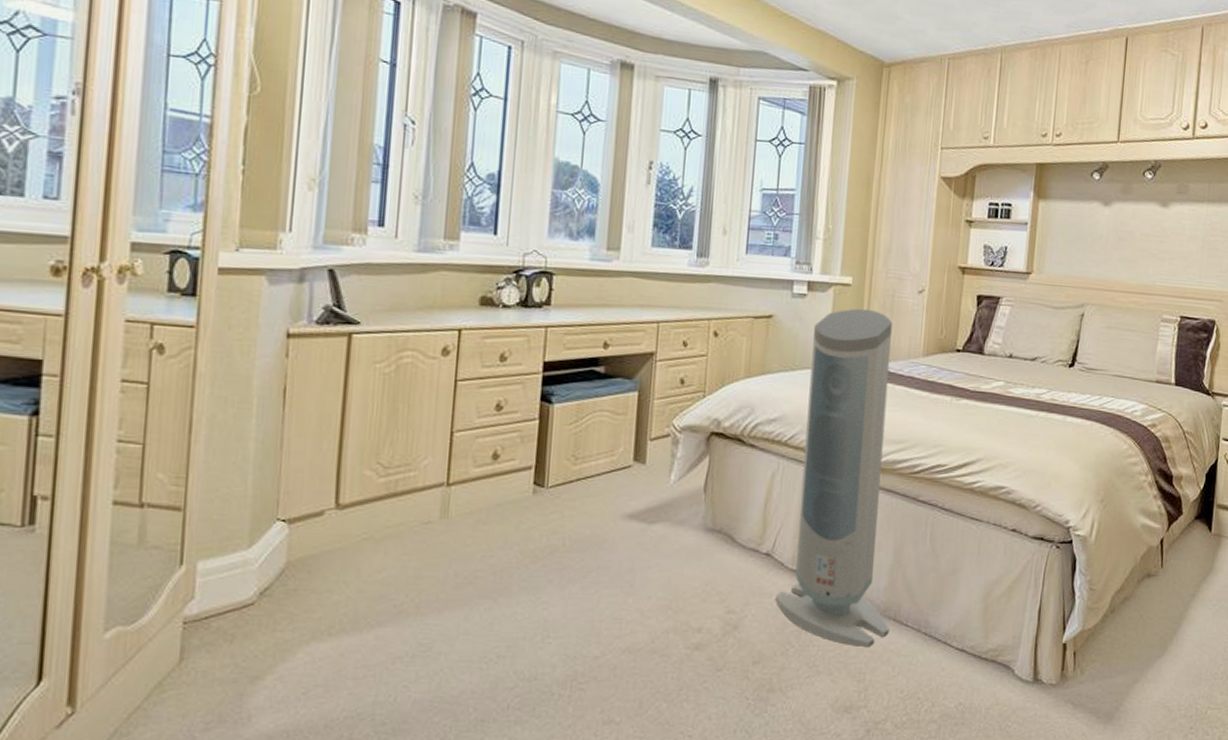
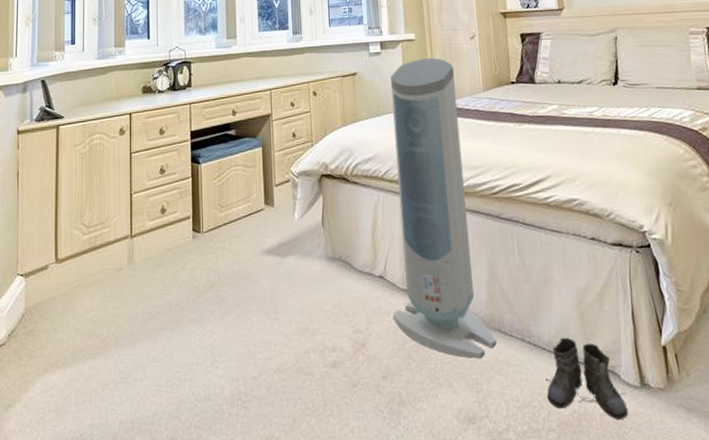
boots: none [934,630,1016,714] -> present [546,337,629,420]

